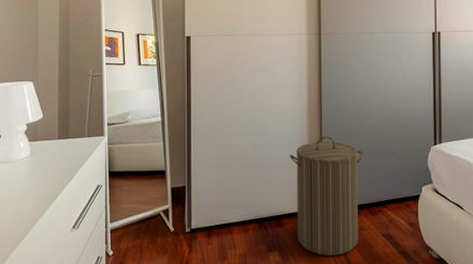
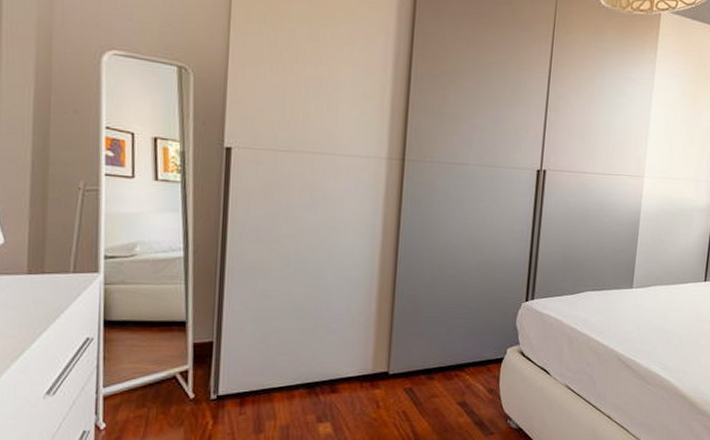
laundry hamper: present [290,136,364,255] -> none [353,285,444,426]

